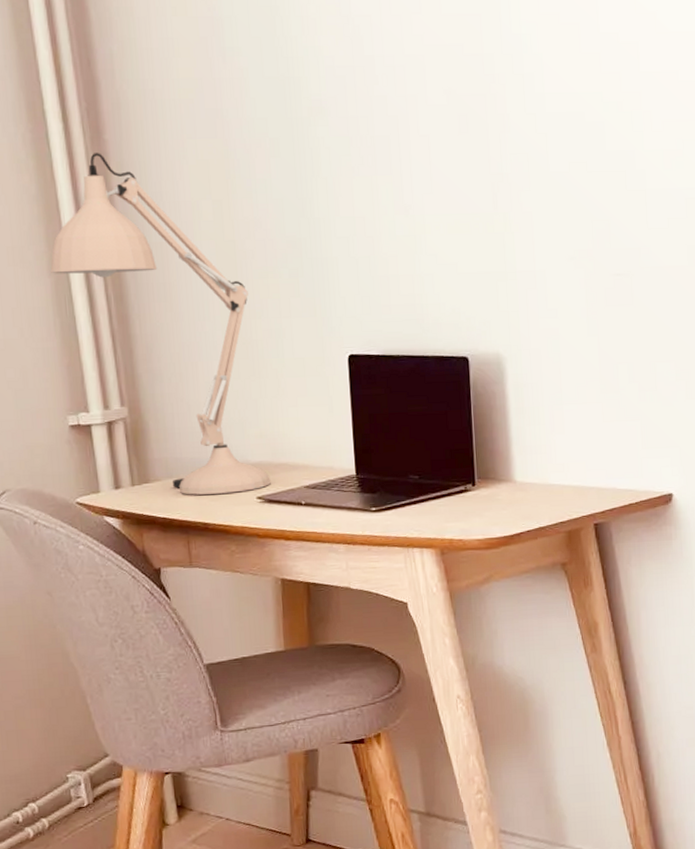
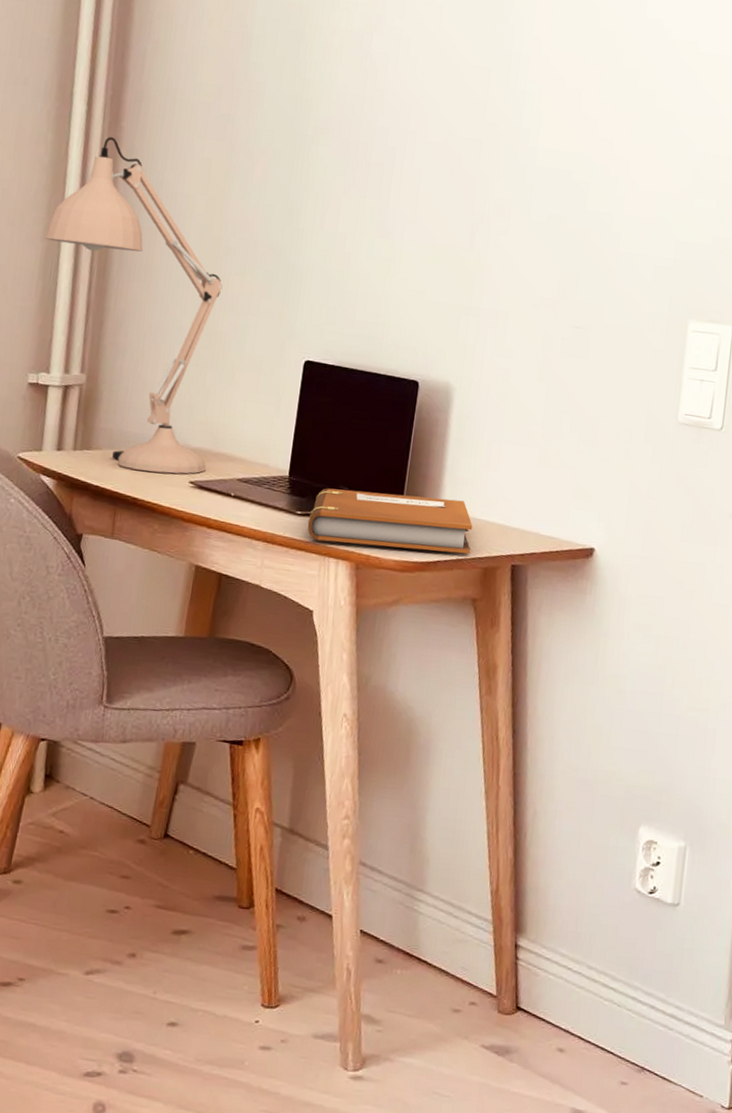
notebook: none [384,469,551,533] -> present [307,488,473,554]

